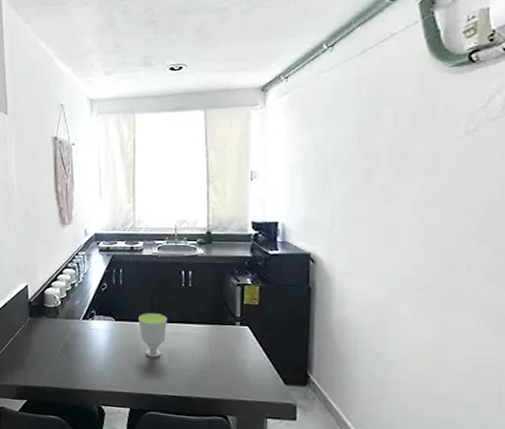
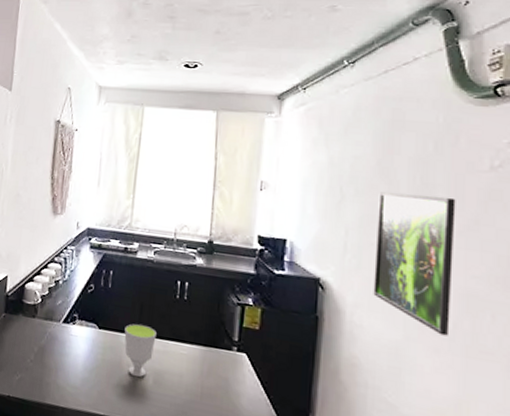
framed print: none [359,165,433,290] -> present [373,192,456,336]

